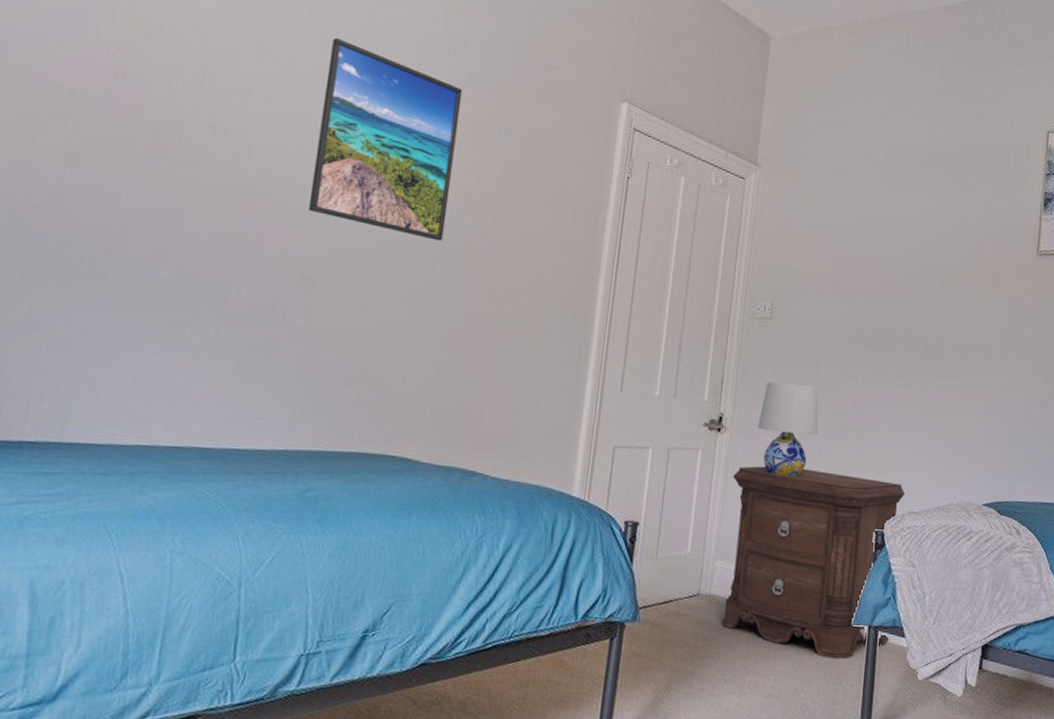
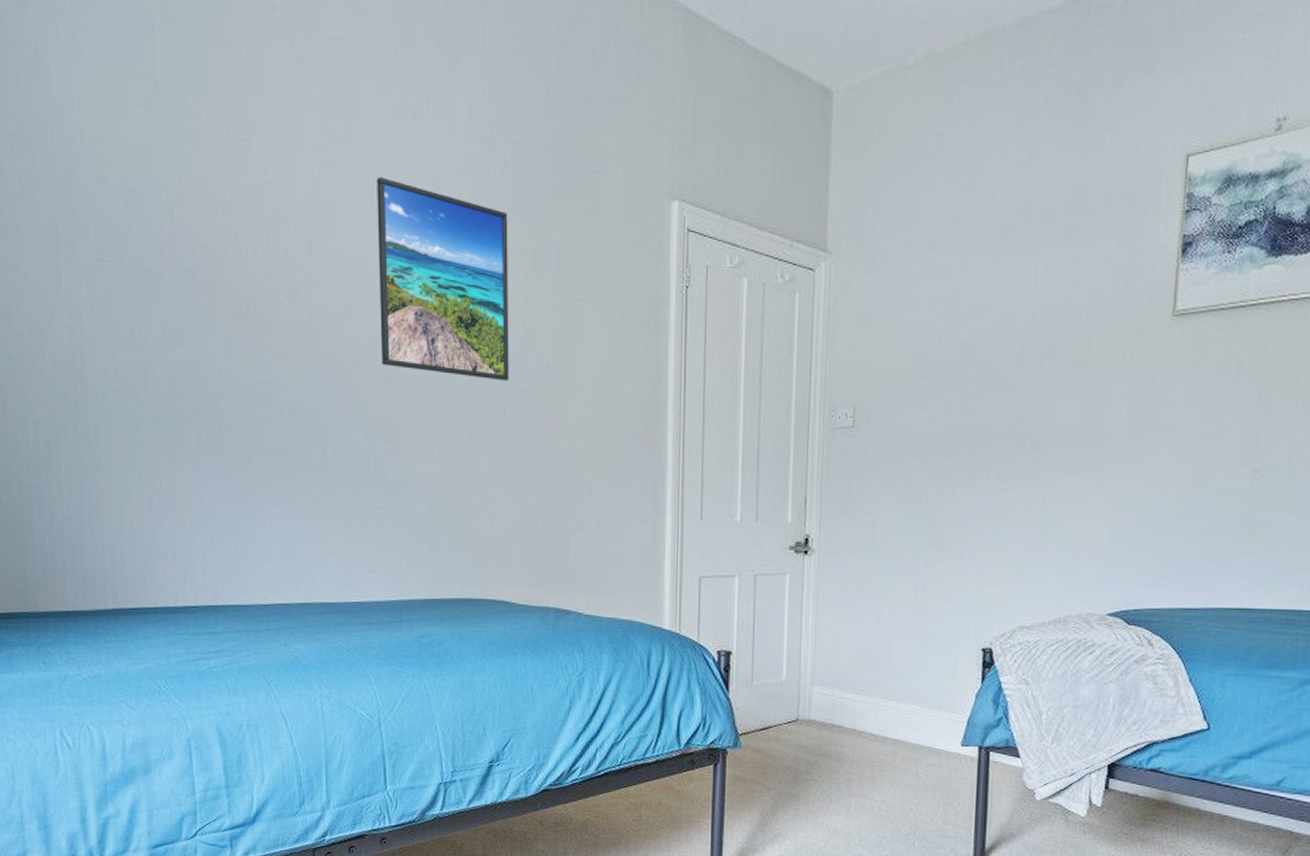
nightstand: present [721,466,905,659] -> none [823,587,1015,781]
table lamp: present [758,382,819,477] -> none [847,497,914,597]

